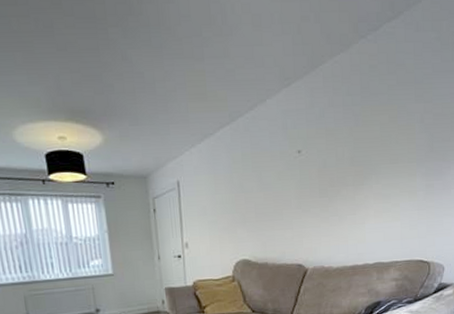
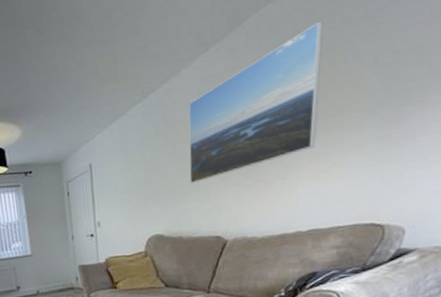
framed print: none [273,77,384,211] -> present [188,21,323,183]

